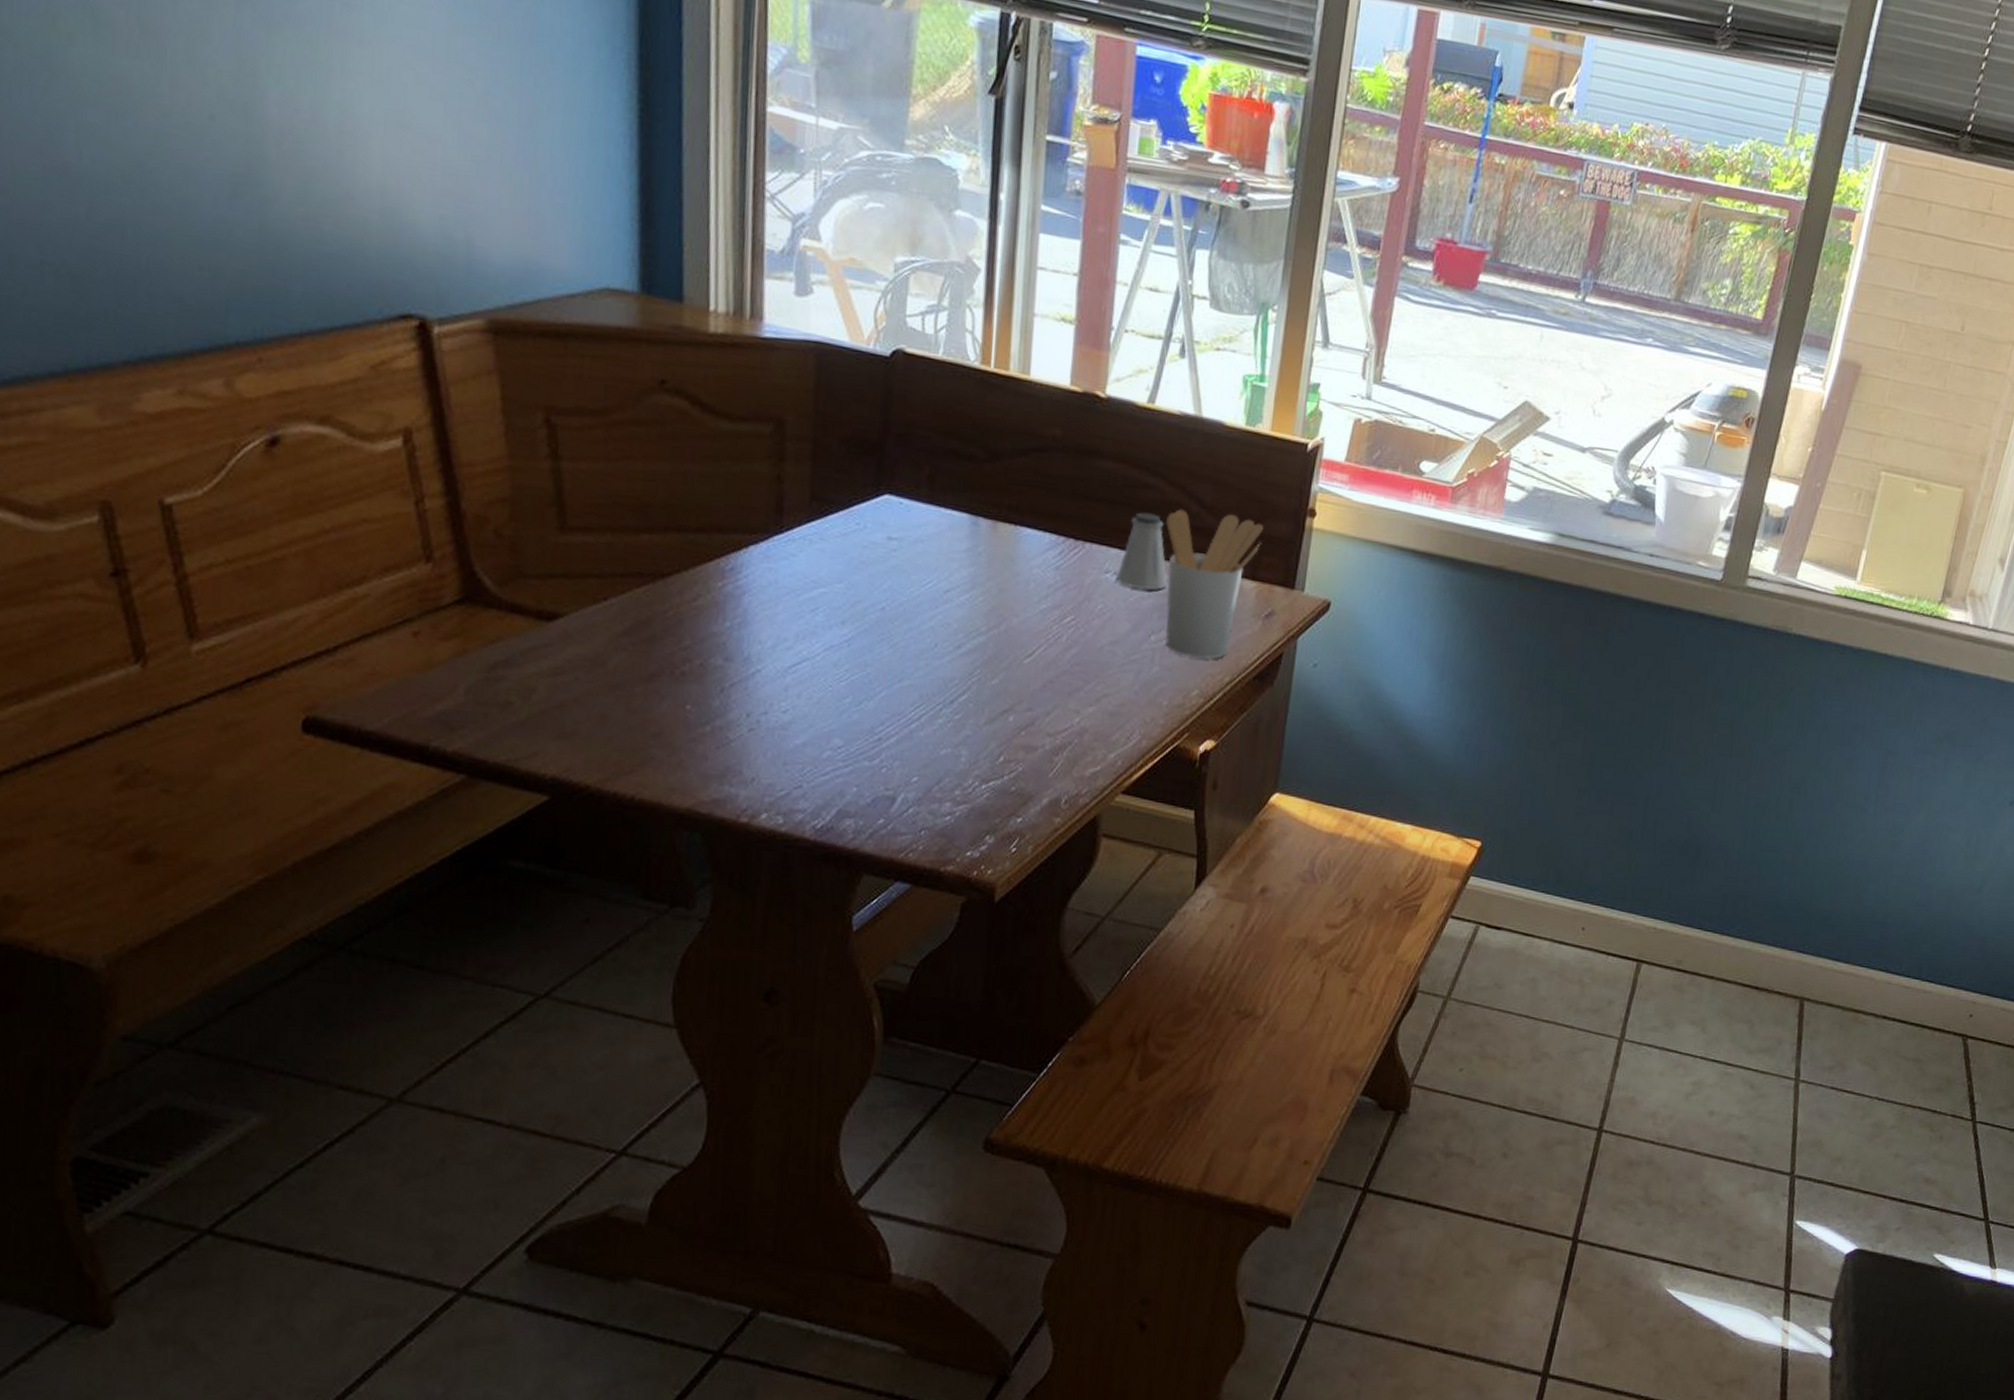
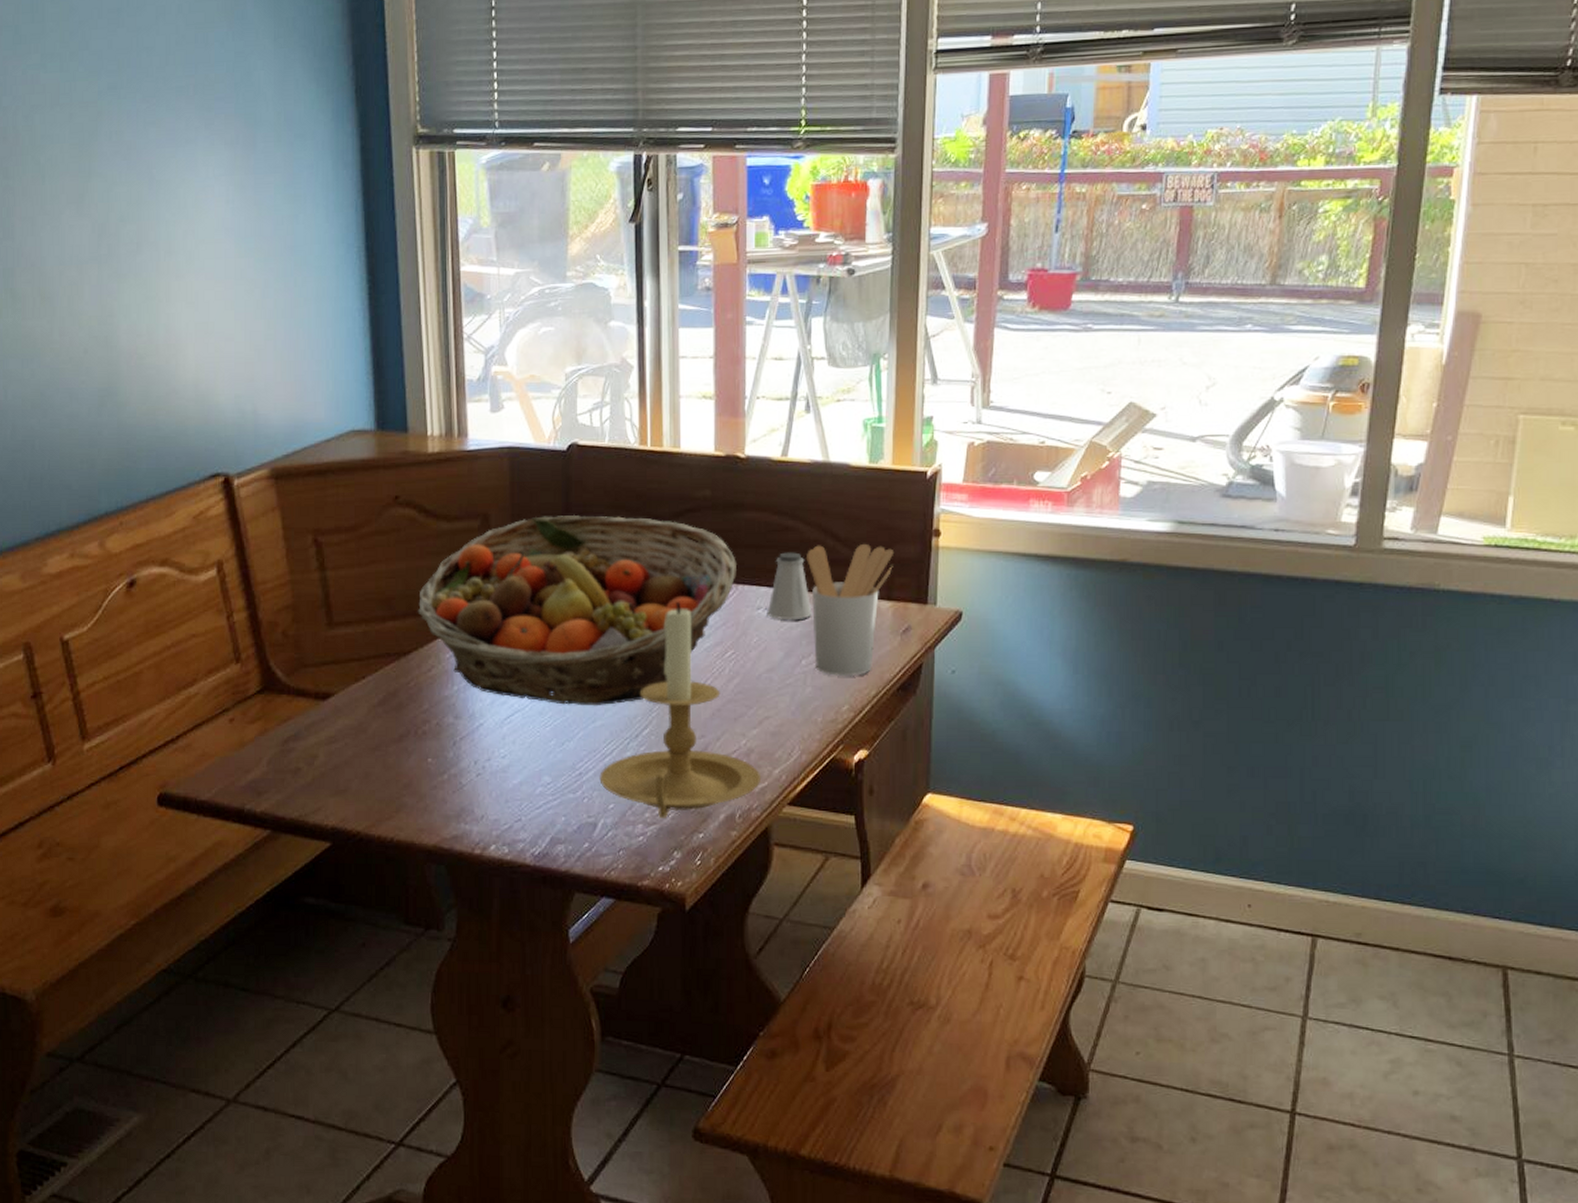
fruit basket: none [682,430,1086,664] -> present [417,514,736,706]
candle holder: none [902,553,1093,798] -> present [599,602,760,818]

